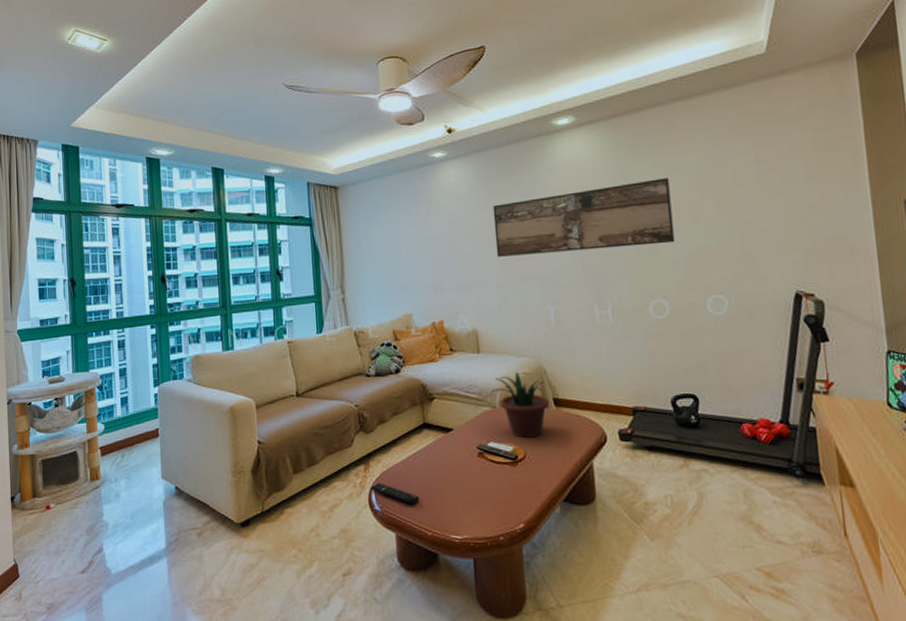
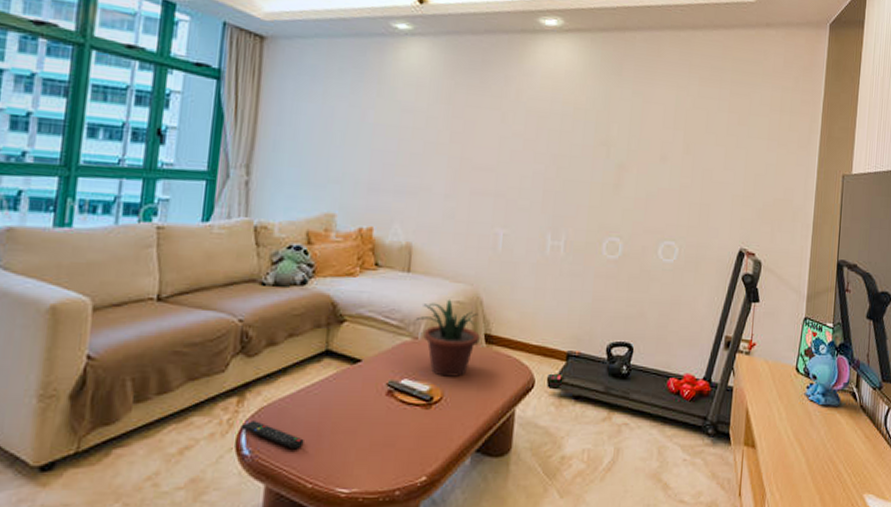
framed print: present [492,178,675,257] -> none [450,100,646,180]

